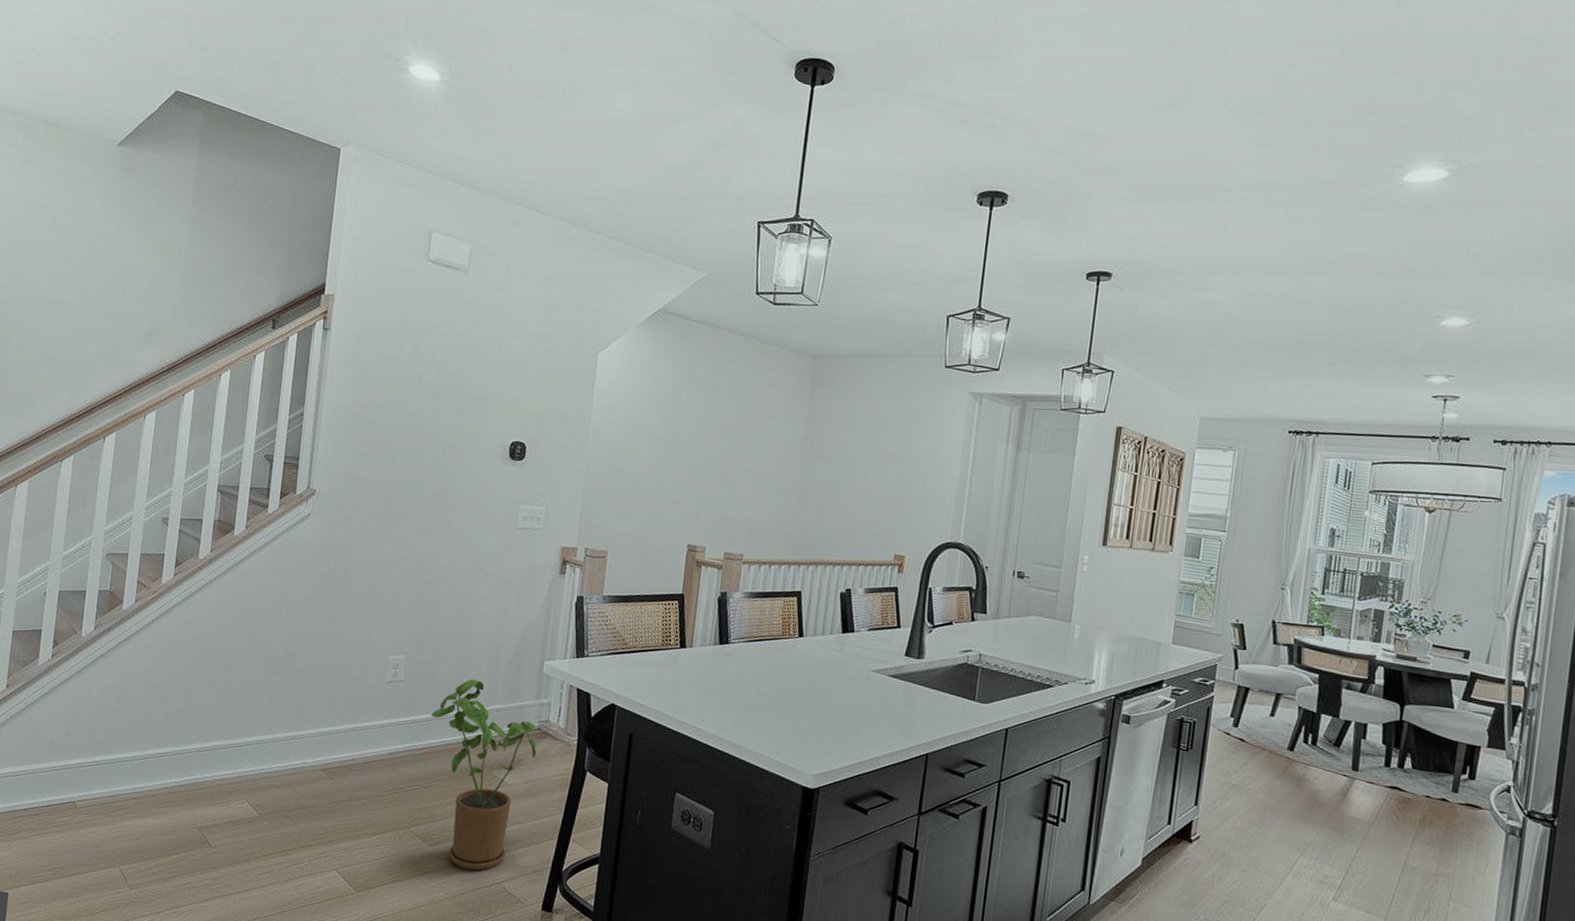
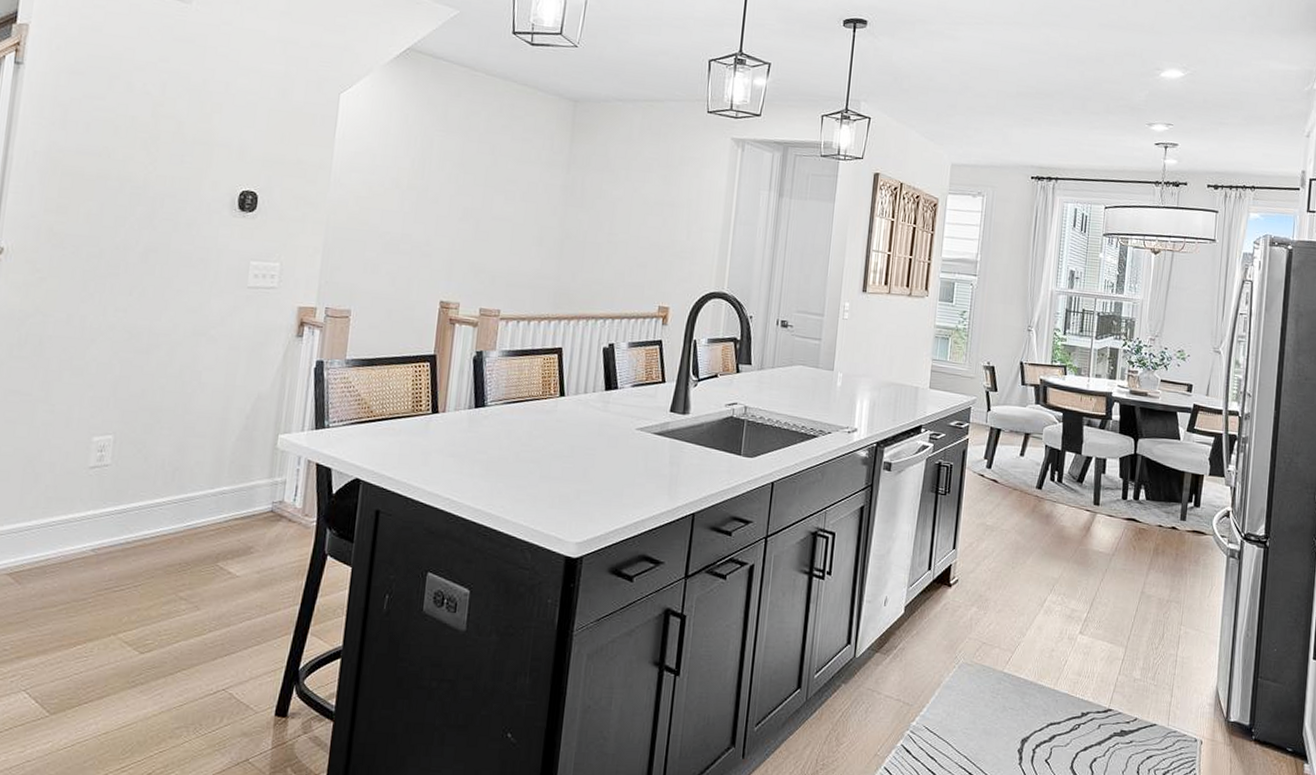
house plant: present [431,679,537,871] -> none [144,459,270,678]

